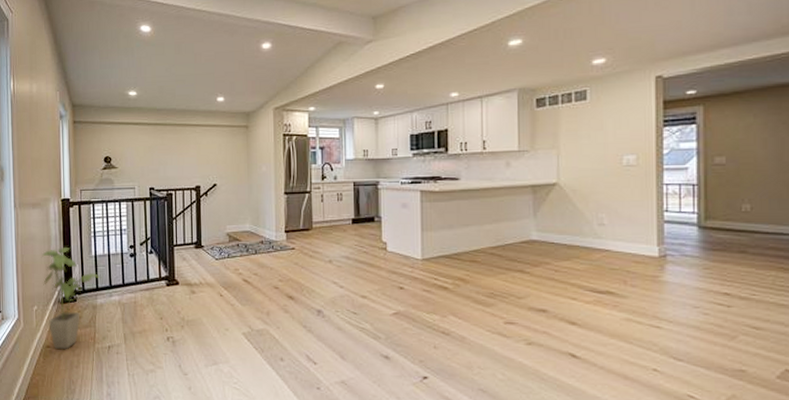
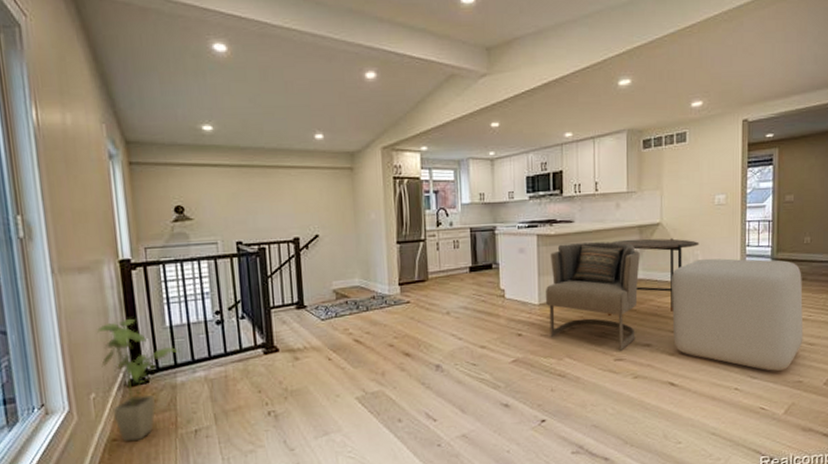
armchair: none [428,200,534,314] -> present [545,241,640,351]
side table: none [496,198,605,277] -> present [607,238,699,317]
pouf: none [570,222,745,355] -> present [671,258,804,371]

